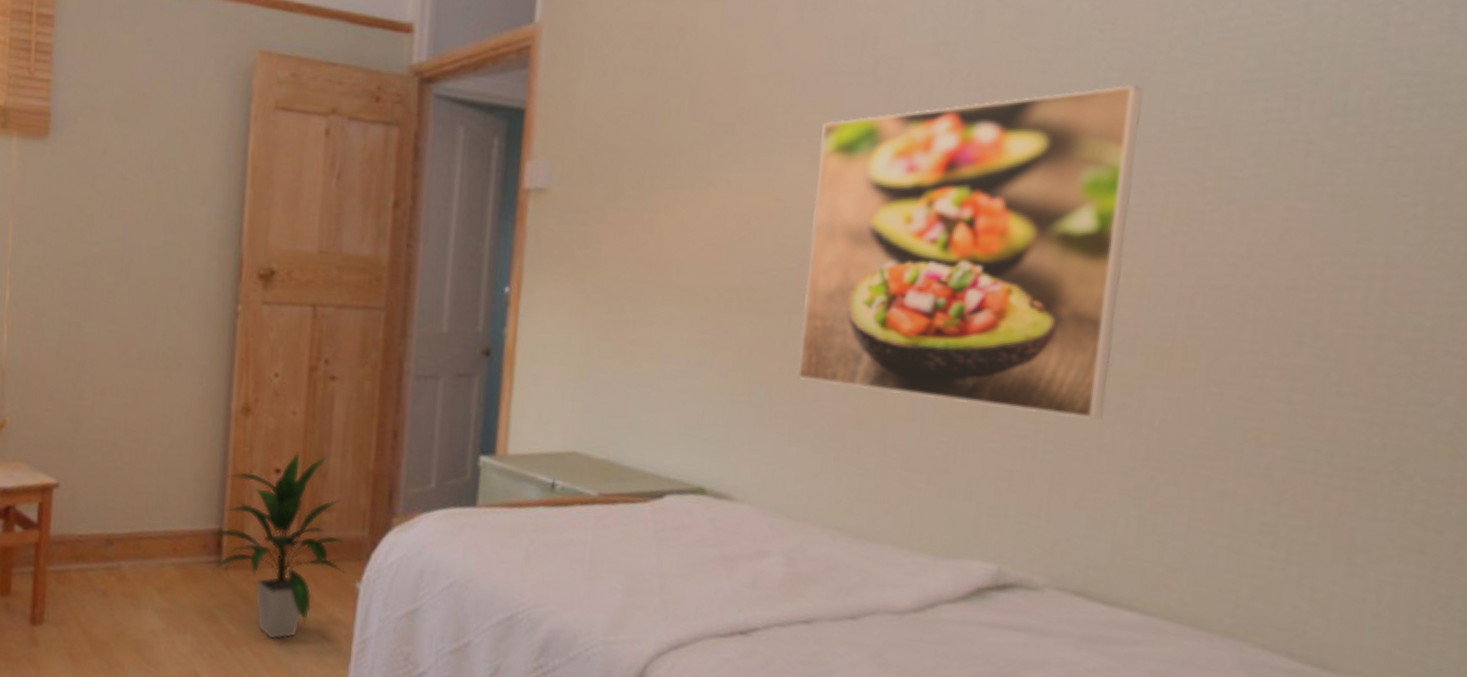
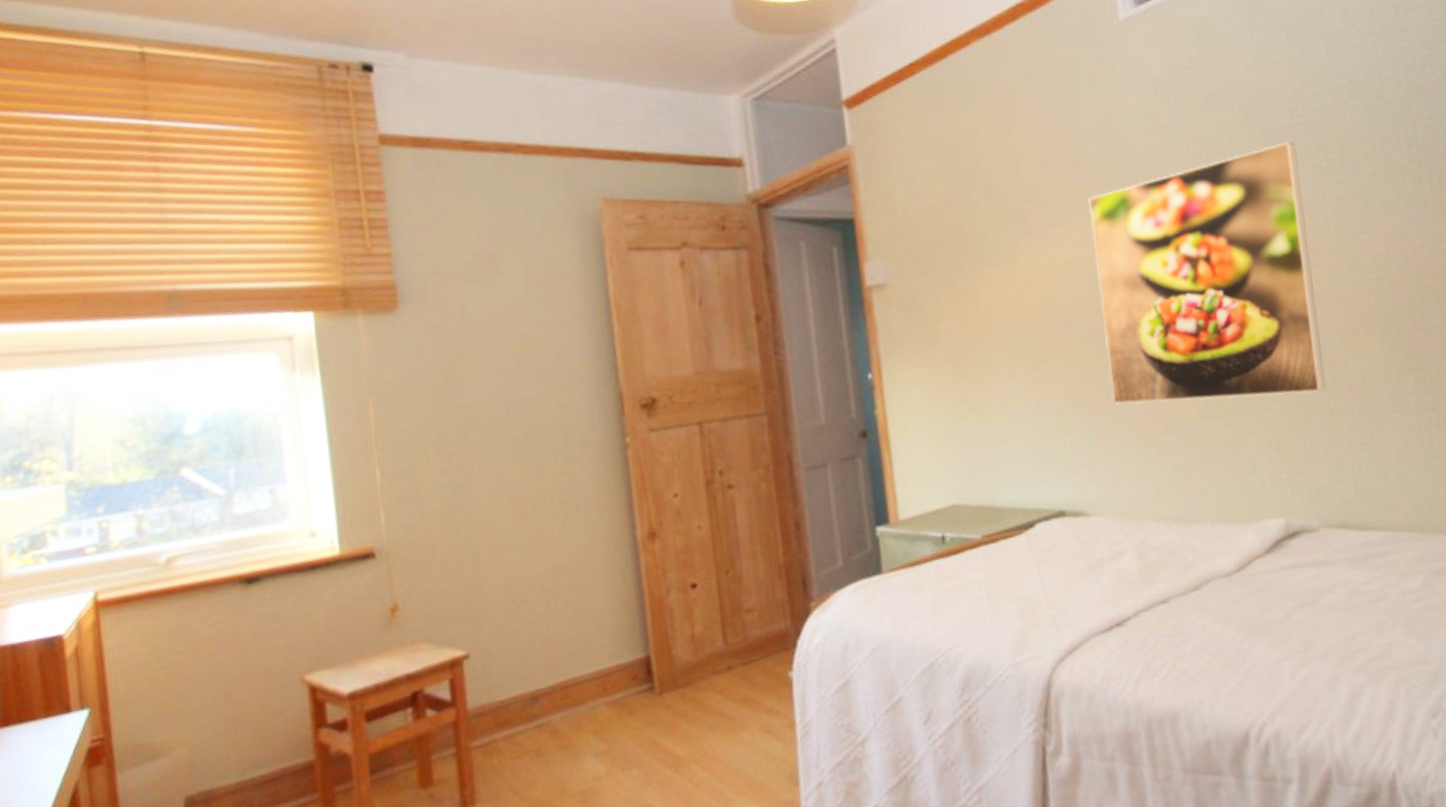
indoor plant: present [206,452,347,640] -> none [634,560,775,749]

